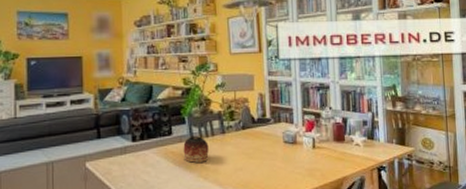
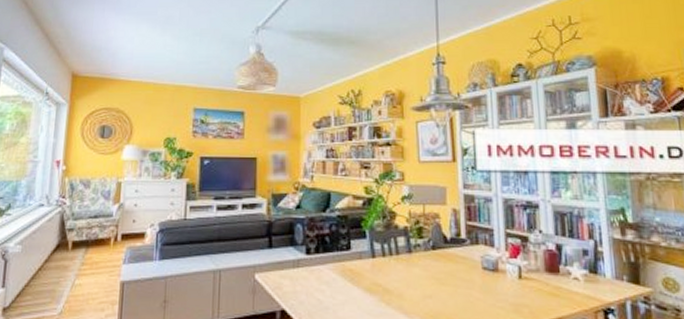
bowl: present [183,136,209,163] -> none [363,254,393,284]

